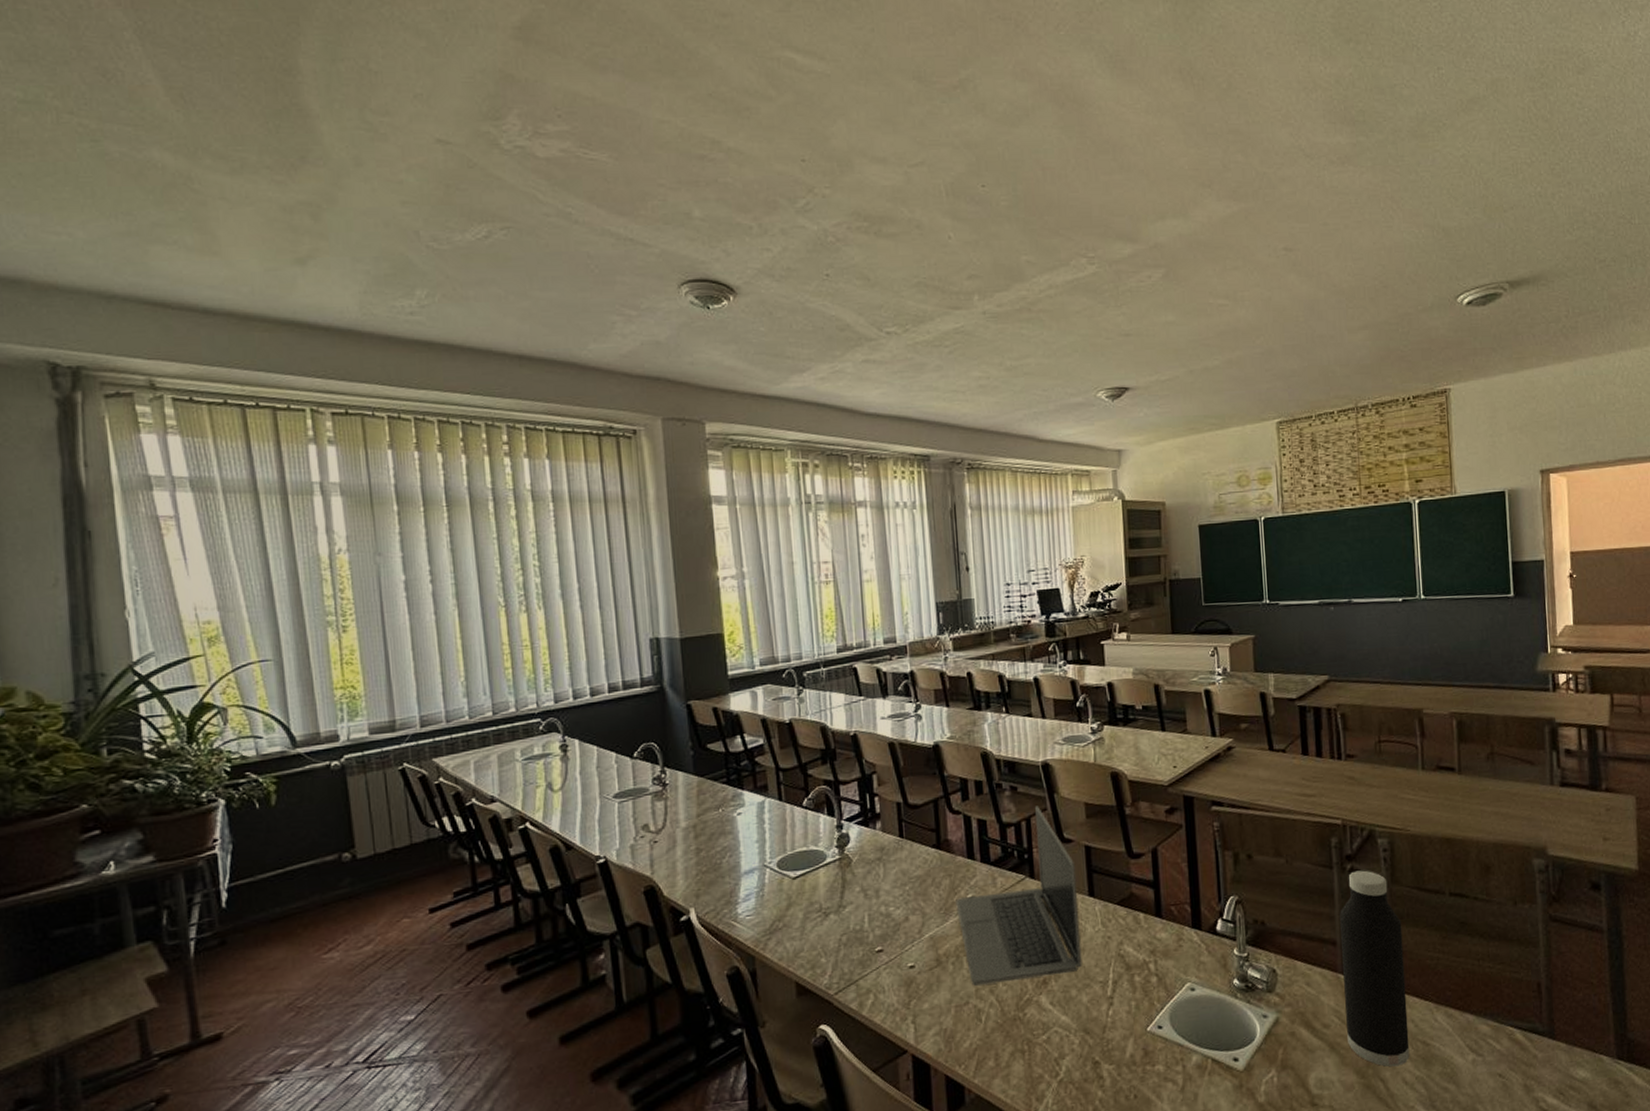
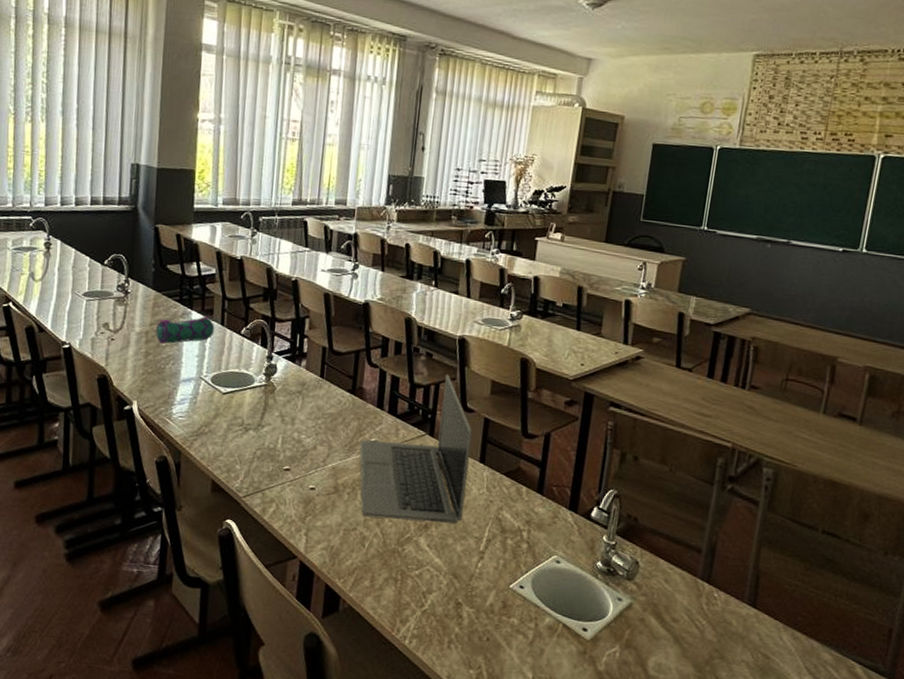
pencil case: none [705,793,773,836] -> present [156,315,215,344]
water bottle: present [1340,870,1410,1067] -> none [692,492,769,670]

